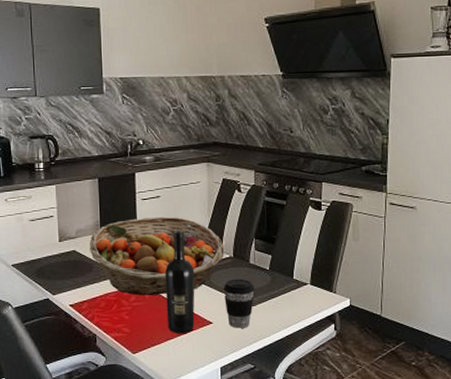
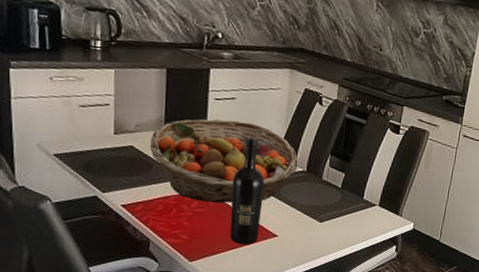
coffee cup: present [223,279,255,328] -> none [292,193,325,244]

